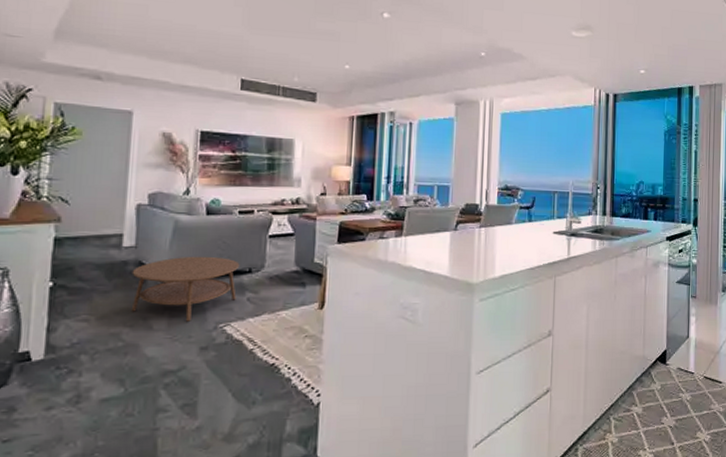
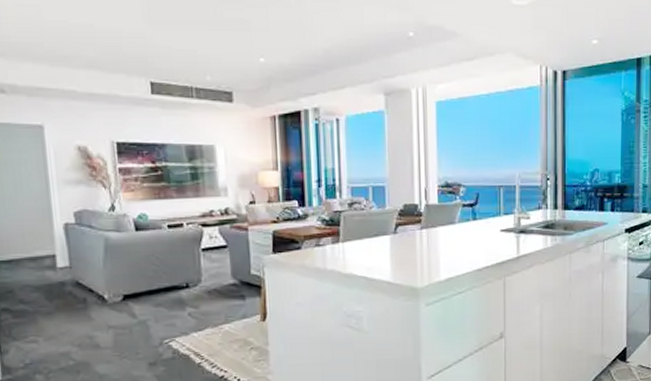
coffee table: present [131,256,240,322] -> none [70,273,178,339]

